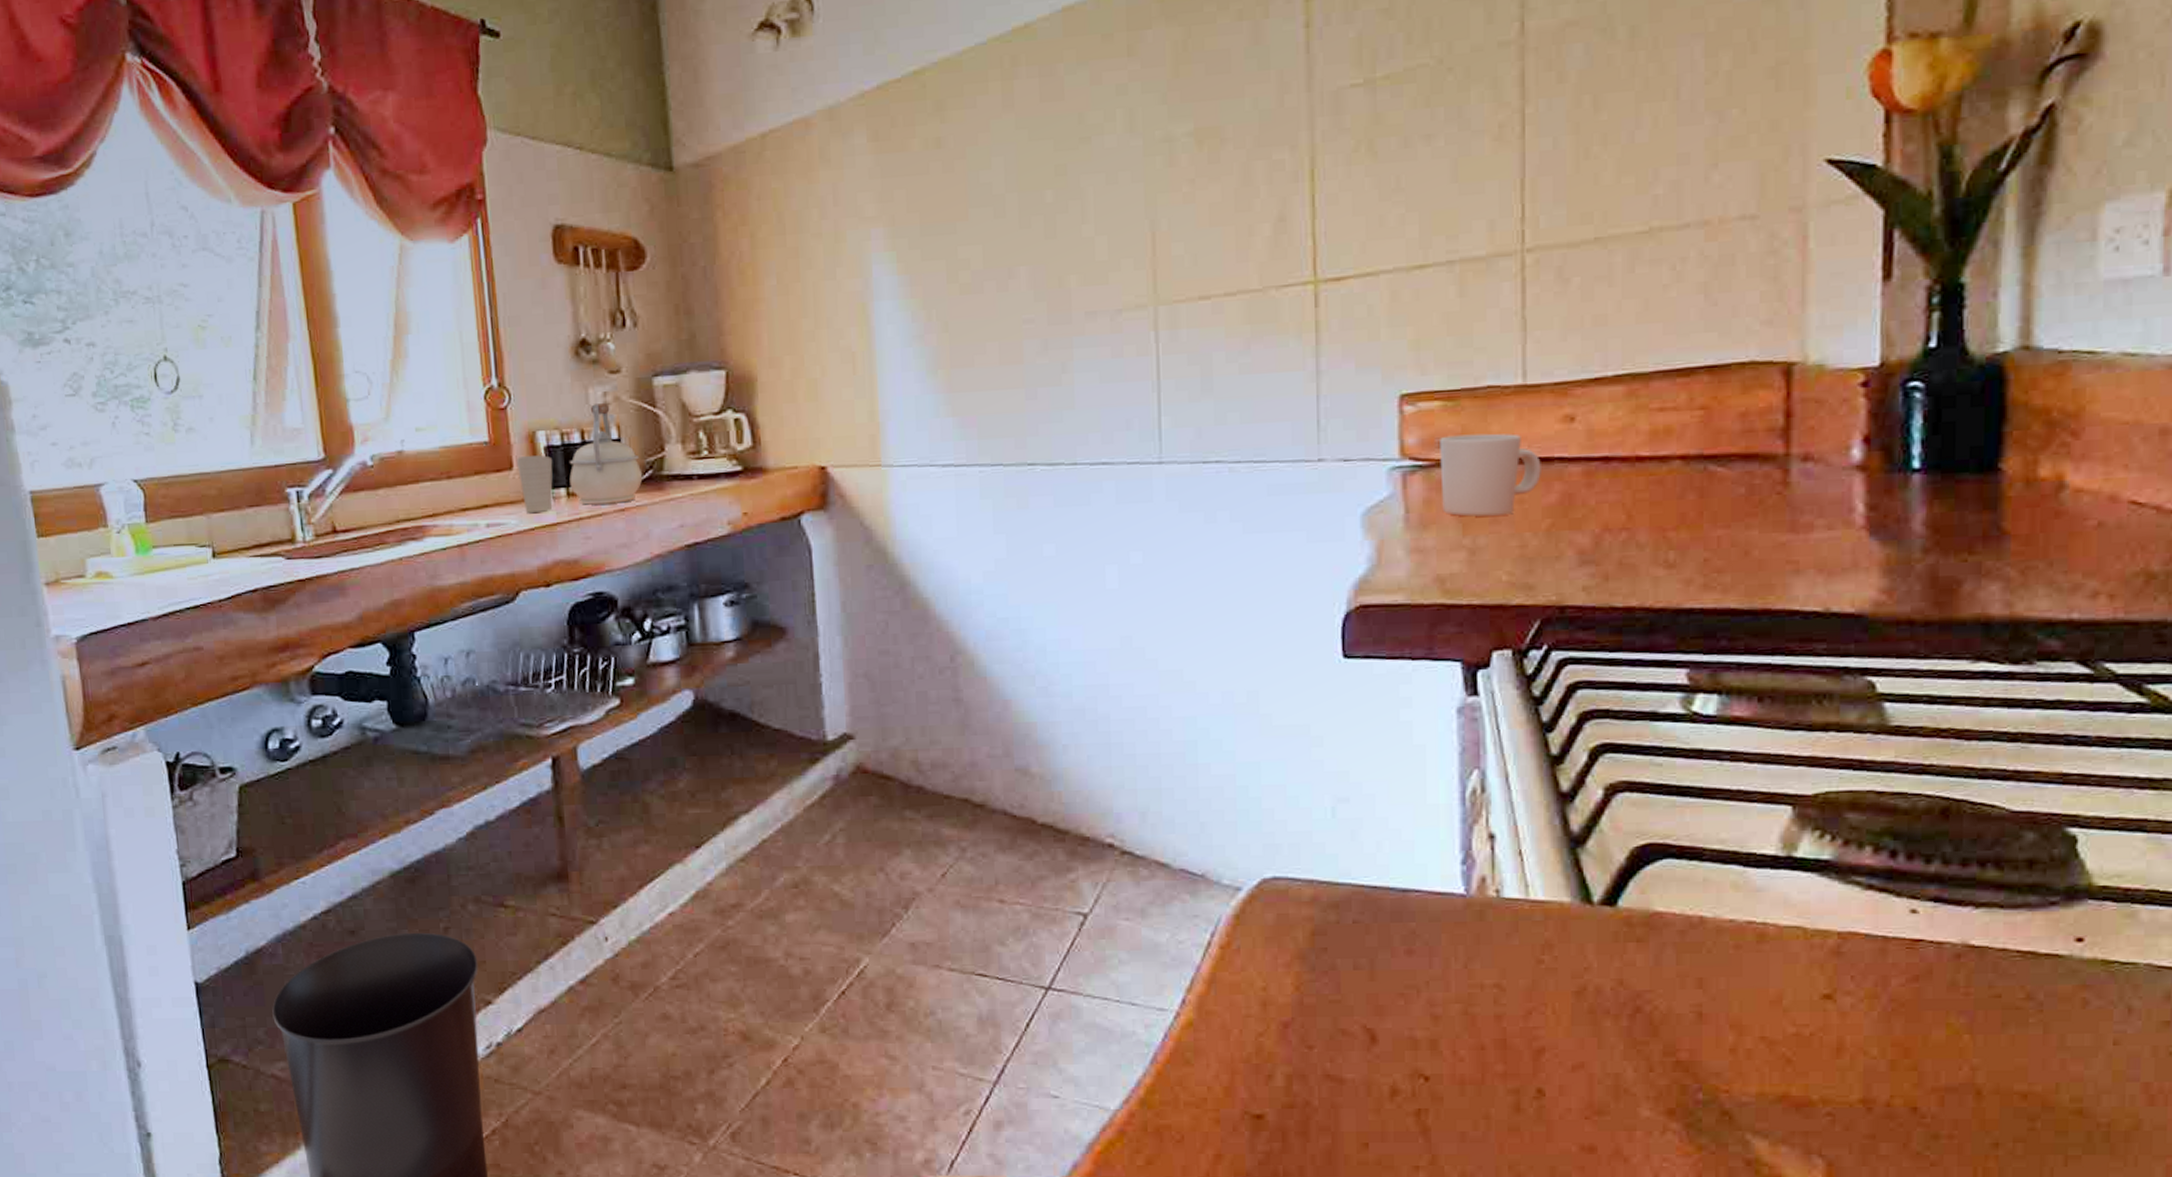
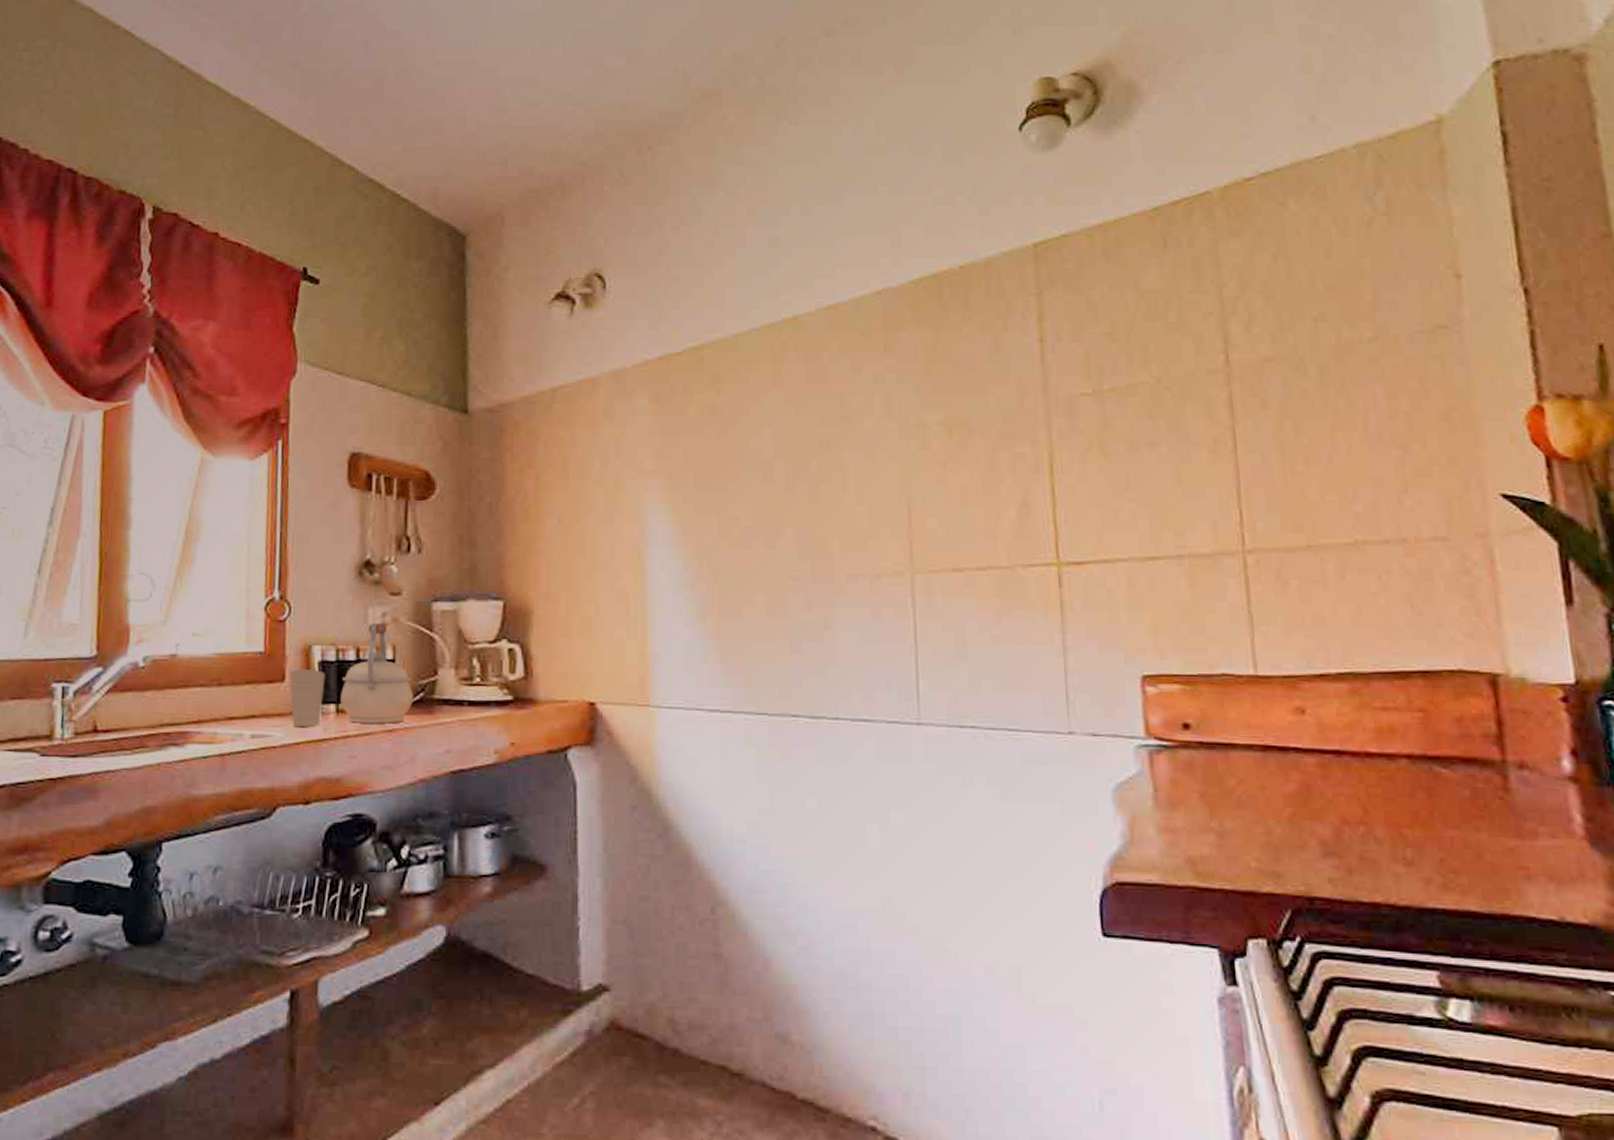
mug: present [1440,433,1541,517] -> none [1181,718,1279,801]

